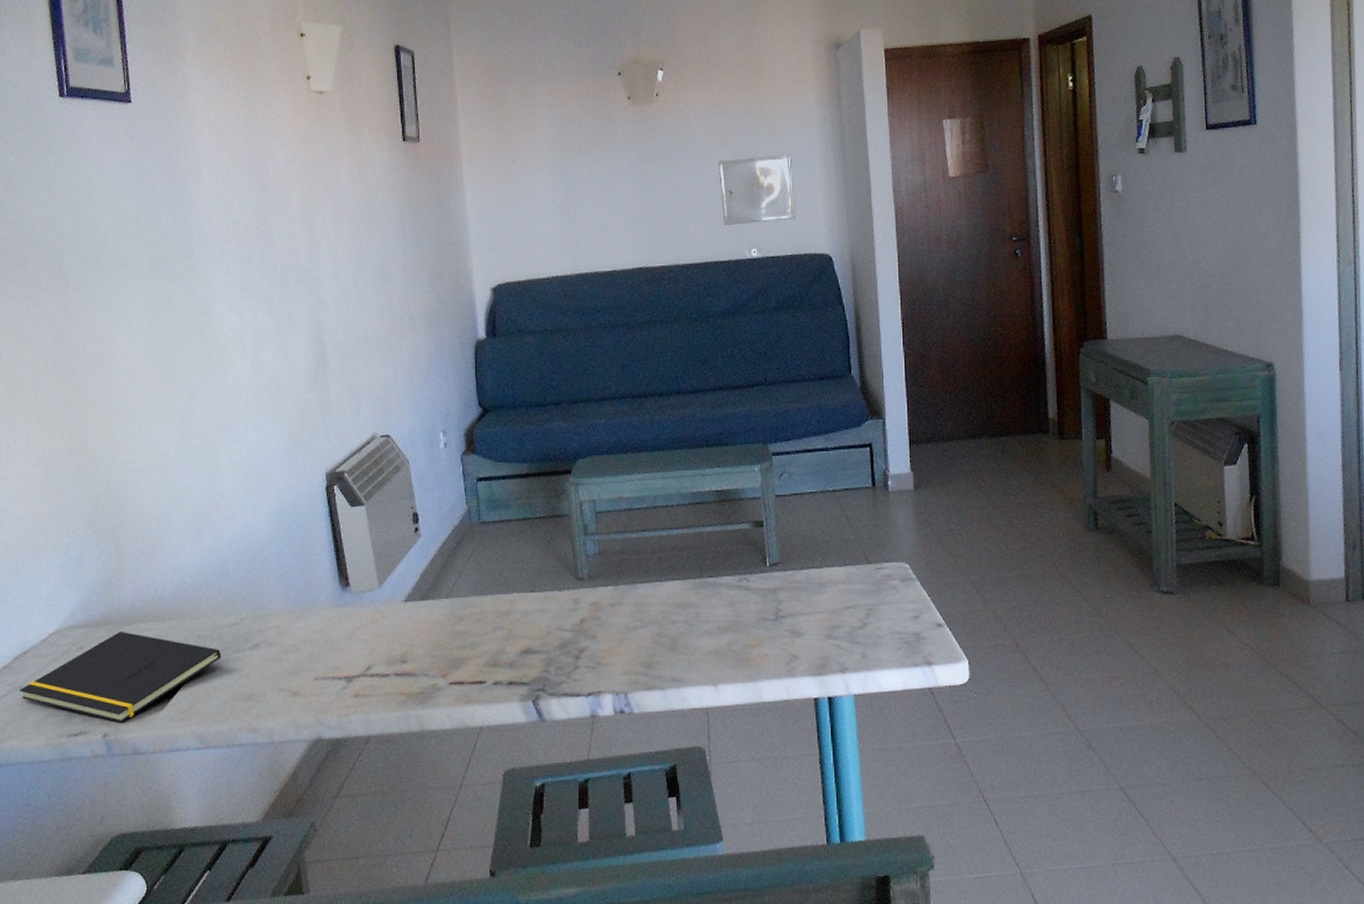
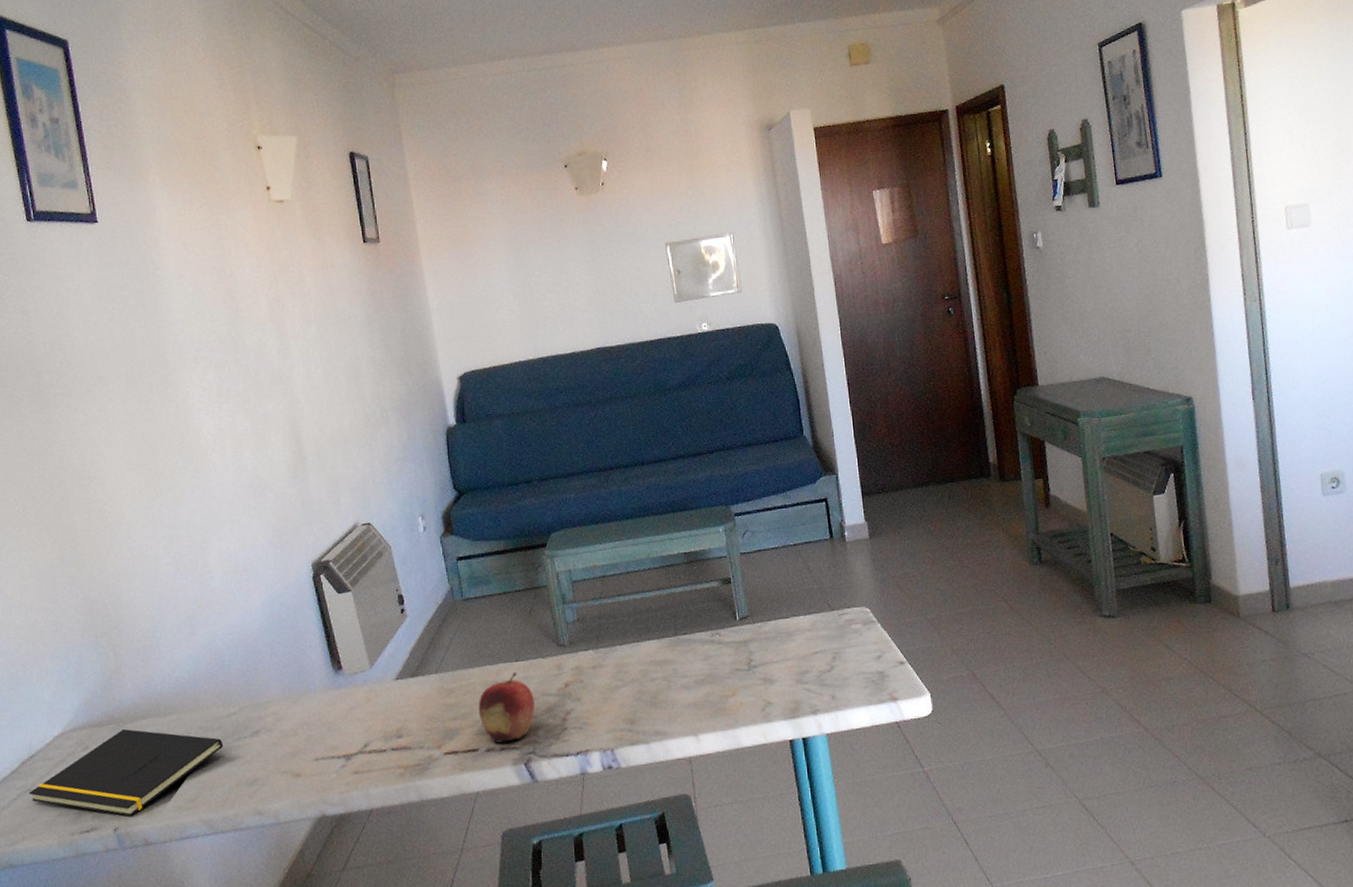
fruit: none [488,603,547,677] -> present [478,672,535,743]

